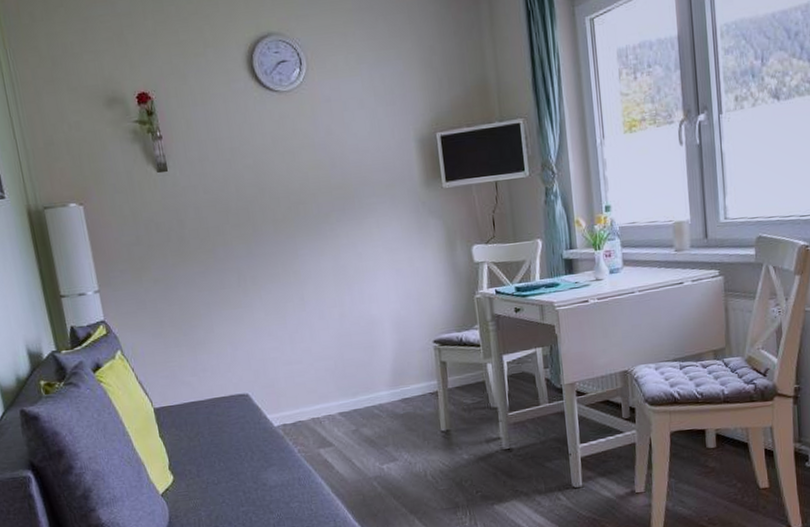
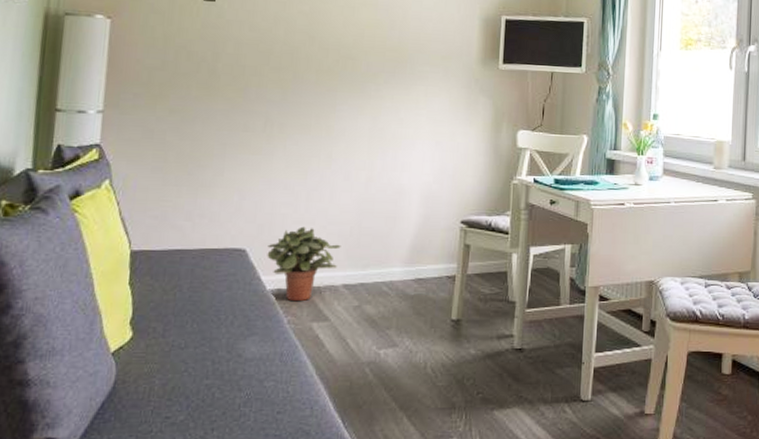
potted plant: none [266,366,330,433] -> present [267,226,341,301]

